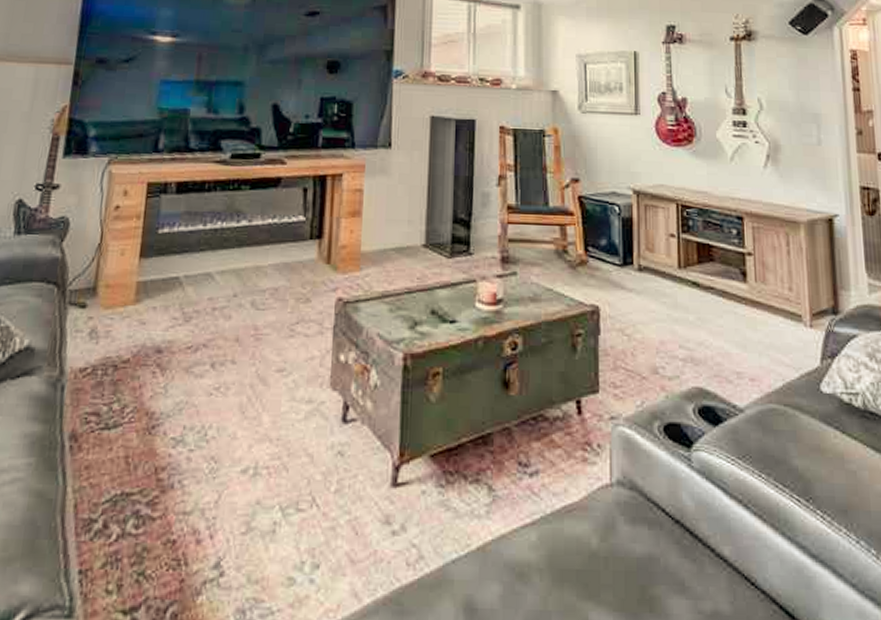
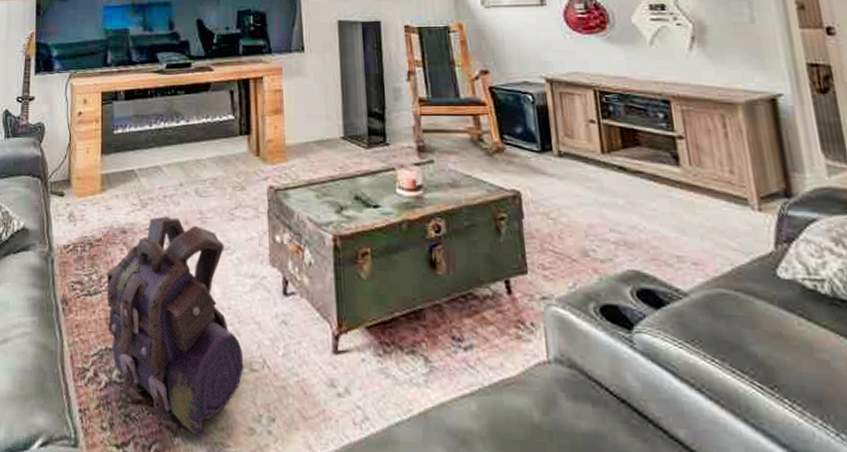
backpack: none [127,332,290,593] -> present [106,216,244,437]

